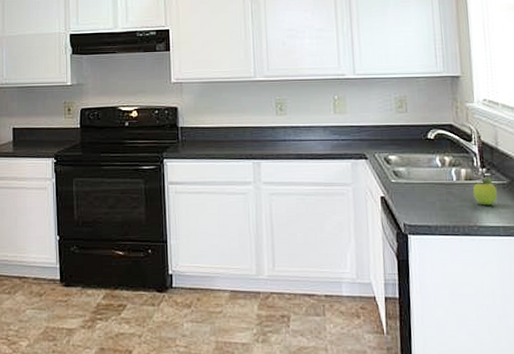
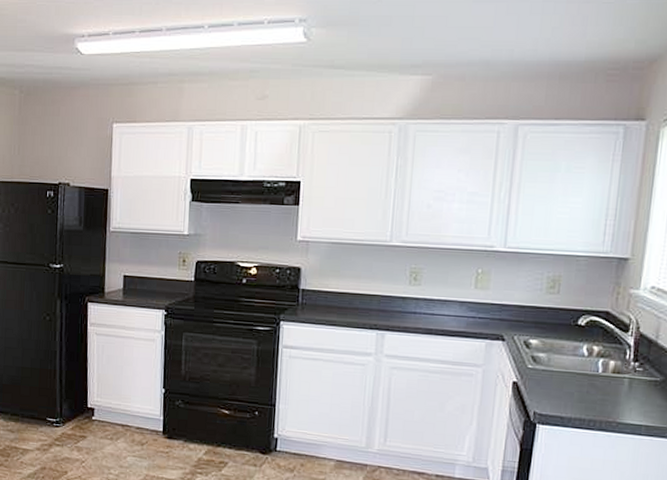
fruit: present [472,178,497,206] -> none [618,373,647,403]

